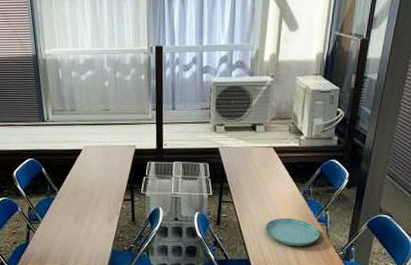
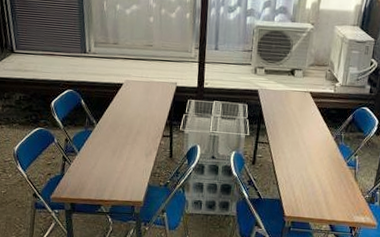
saucer: present [266,217,320,247] -> none [298,160,349,189]

